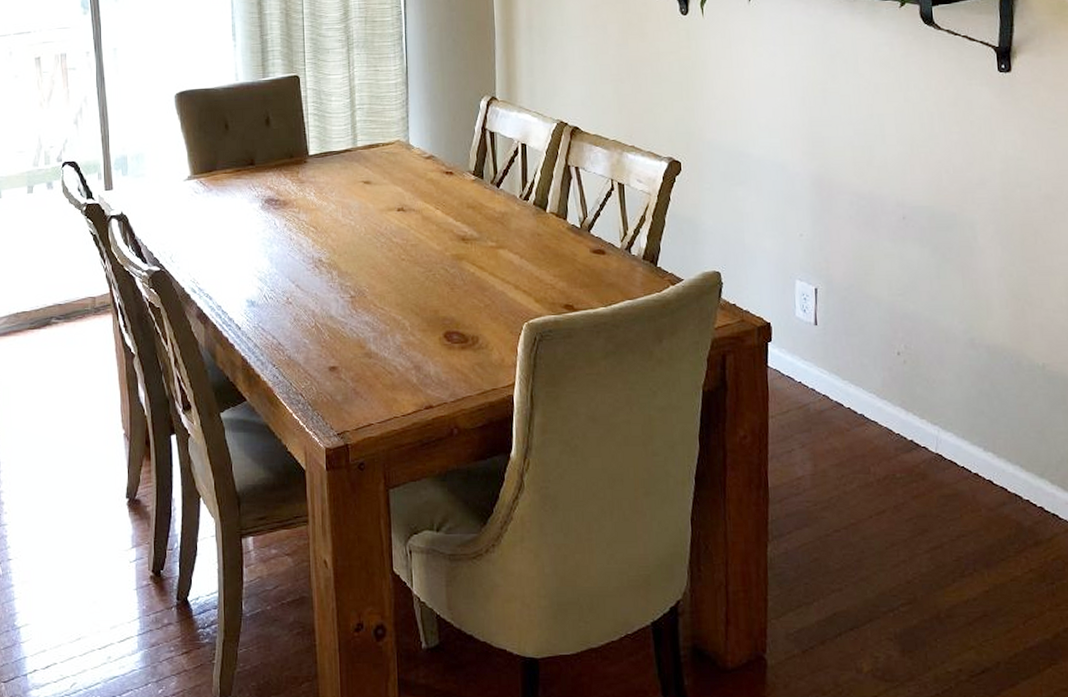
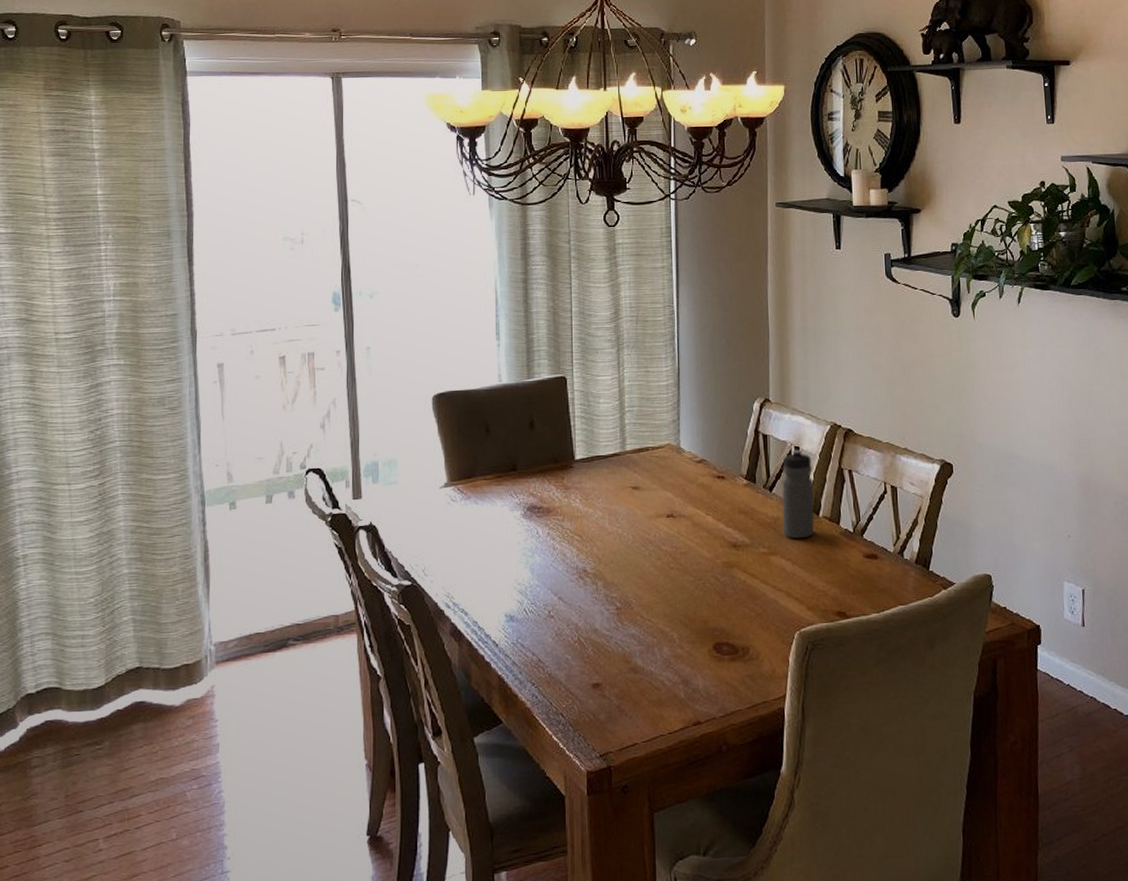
water bottle: none [509,146,542,234] -> present [782,449,815,539]

